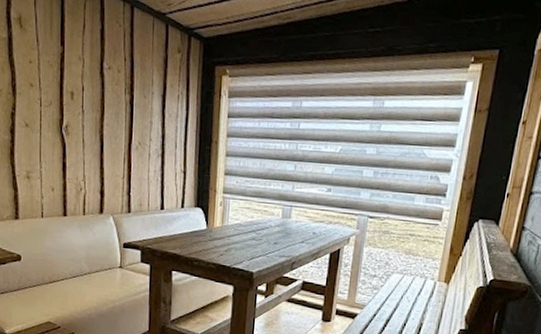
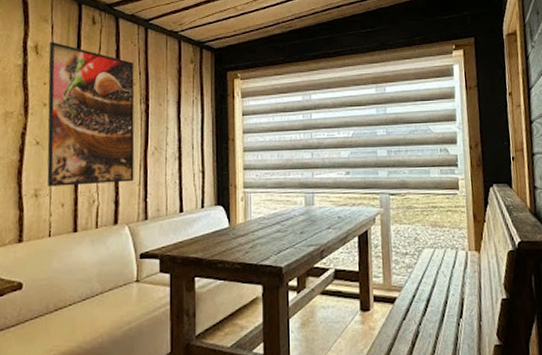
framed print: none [33,14,119,175] -> present [47,42,135,187]

